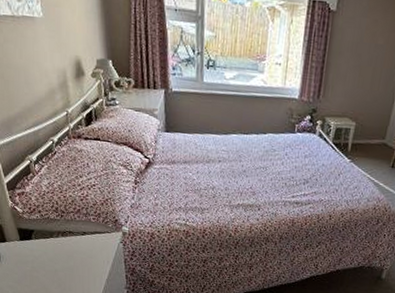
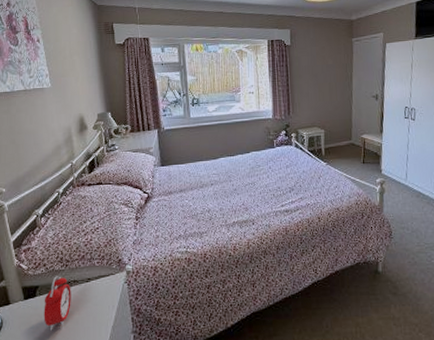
alarm clock: none [39,224,67,273] -> present [44,276,71,331]

